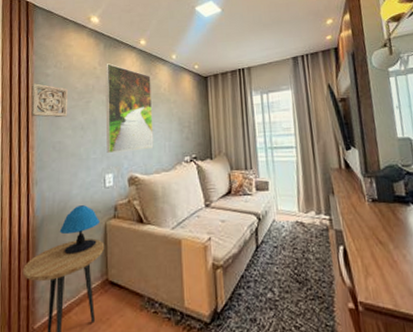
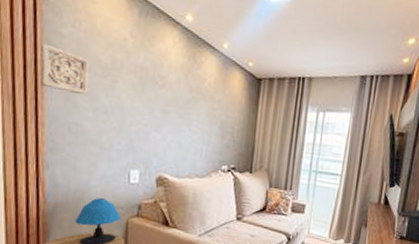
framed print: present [105,63,154,153] -> none [133,36,195,150]

